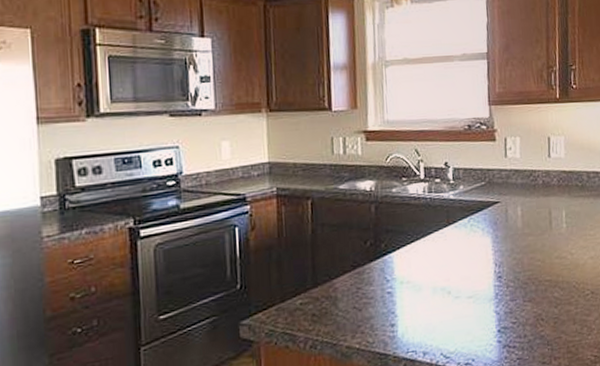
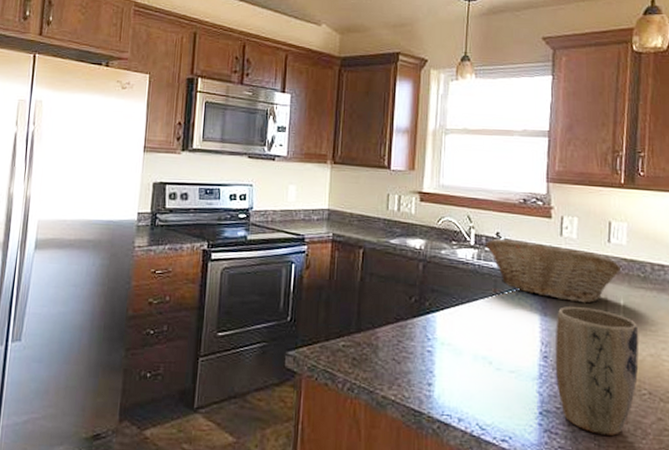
fruit basket: none [435,167,561,221] -> present [486,238,621,304]
plant pot: none [506,223,582,340] -> present [555,306,639,436]

